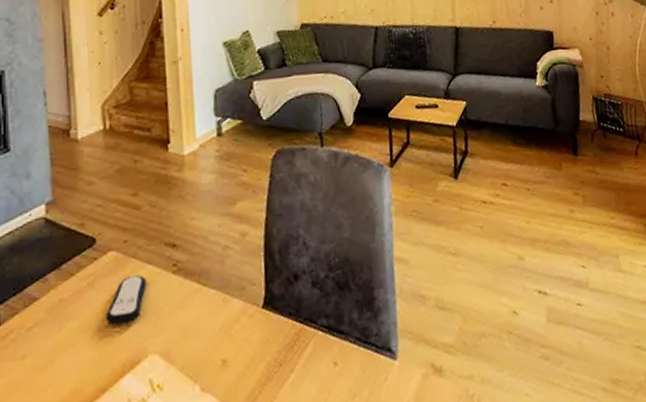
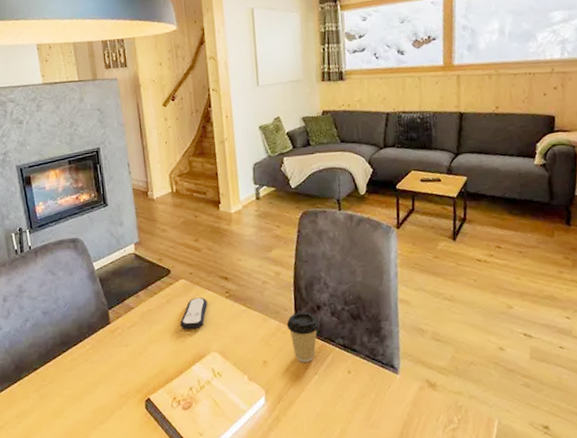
coffee cup: none [253,284,297,357] -> present [286,311,320,362]

